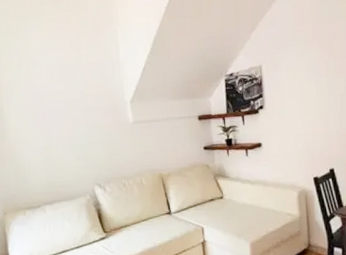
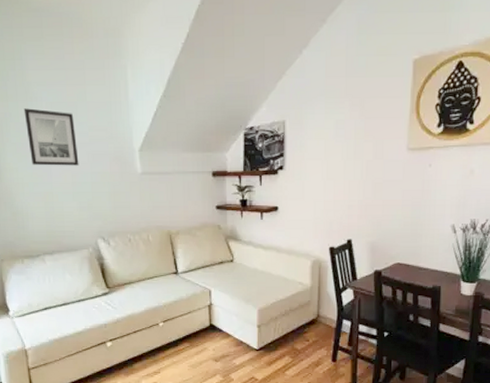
wall art: none [26,73,76,123] -> present [23,108,79,166]

